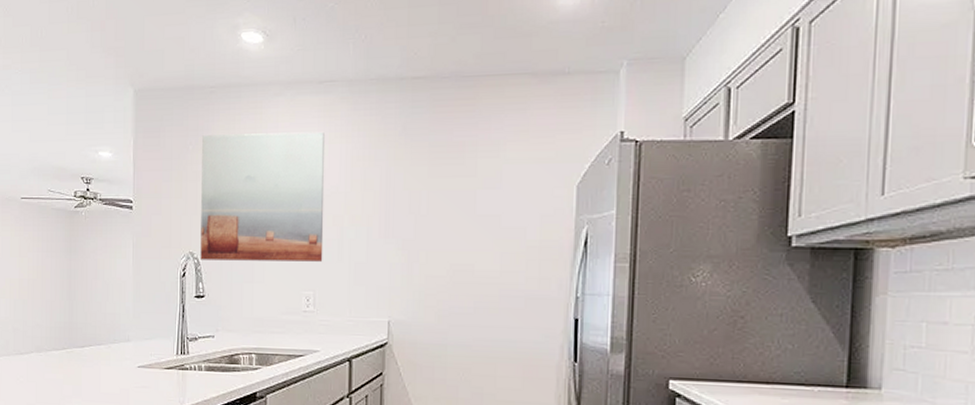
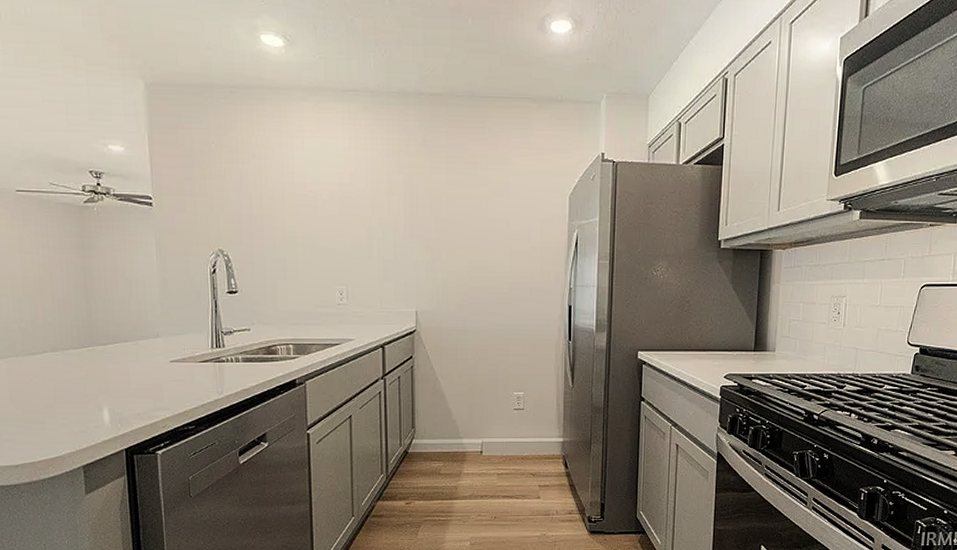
wall art: present [200,131,326,262] -> none [225,135,354,259]

